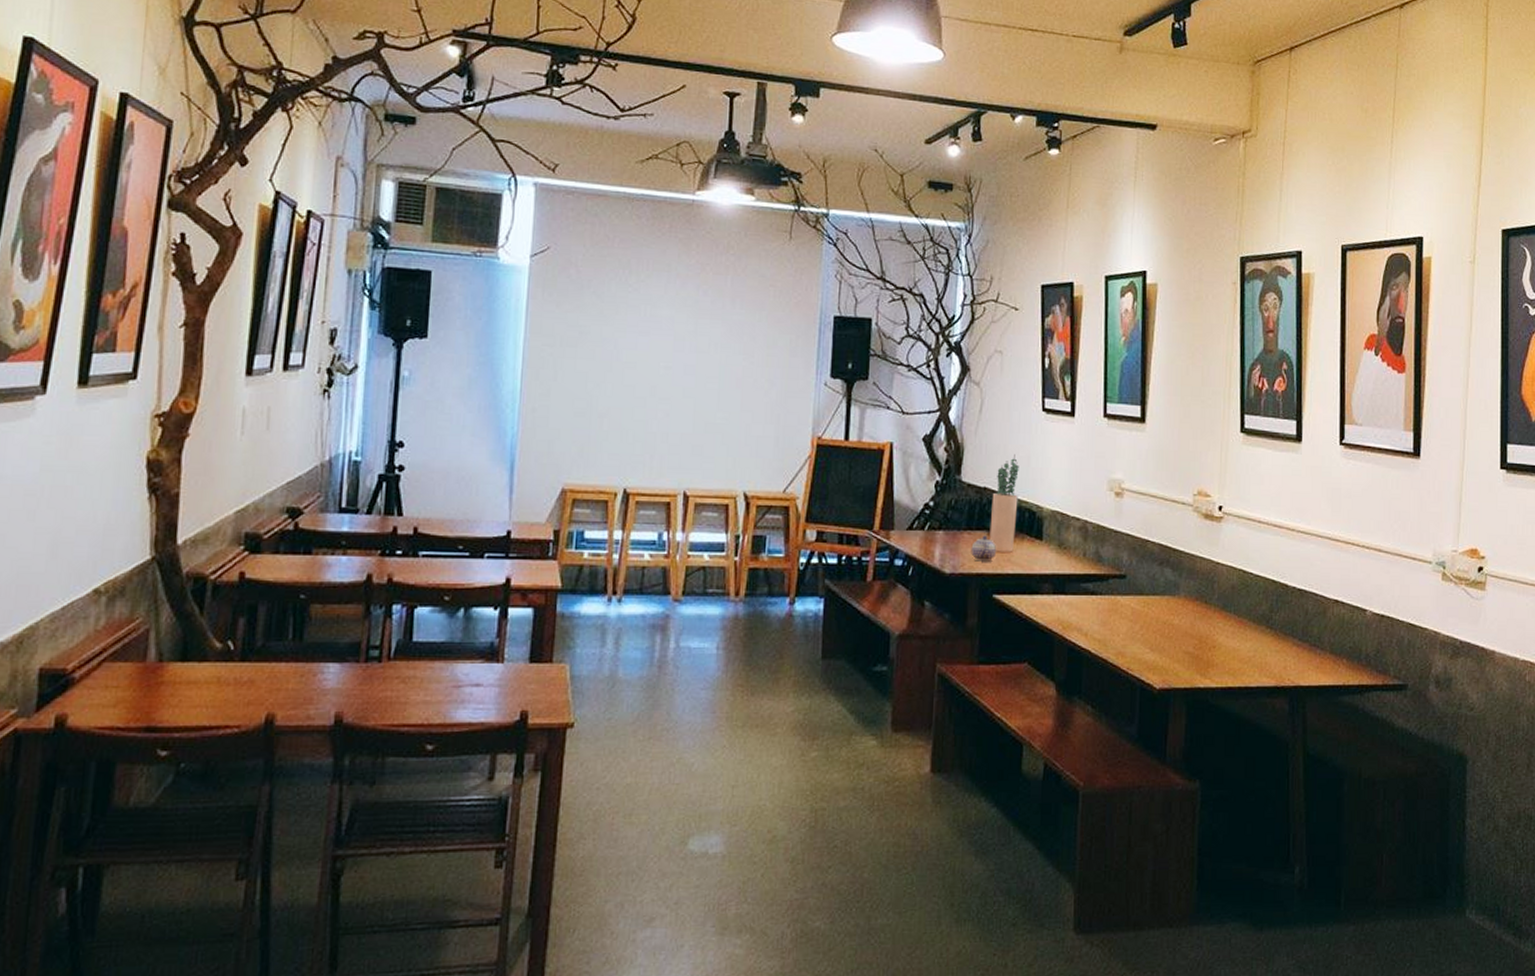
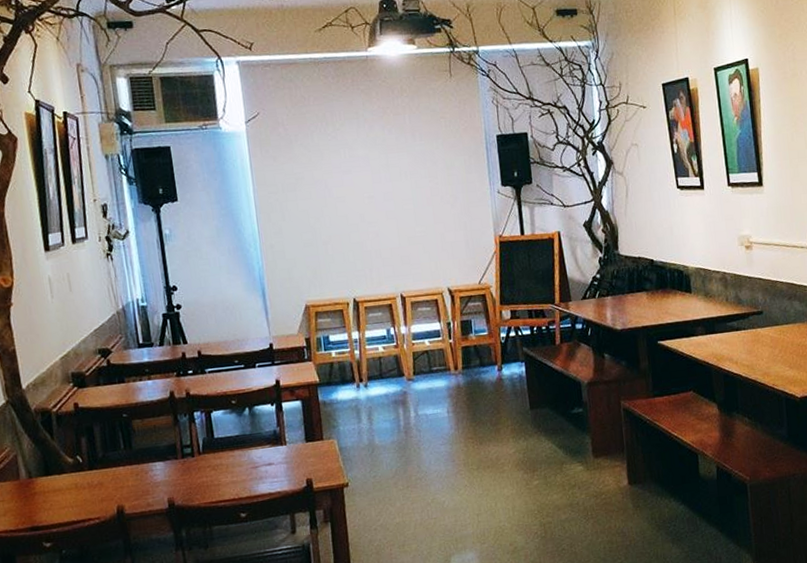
teapot: present [971,535,997,562] -> none [635,295,656,317]
vase: present [989,454,1019,554] -> none [646,227,669,308]

